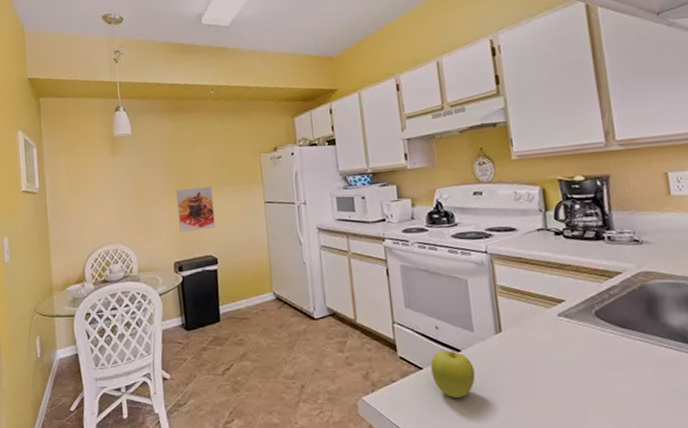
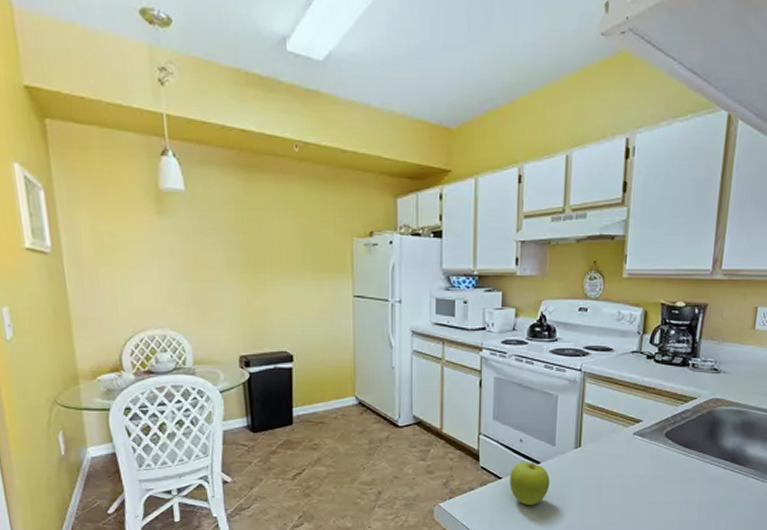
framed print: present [175,186,215,233] -> none [243,269,292,323]

